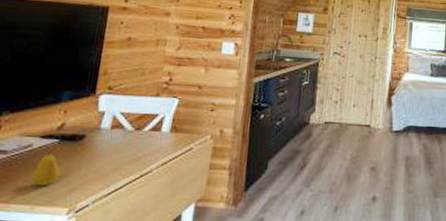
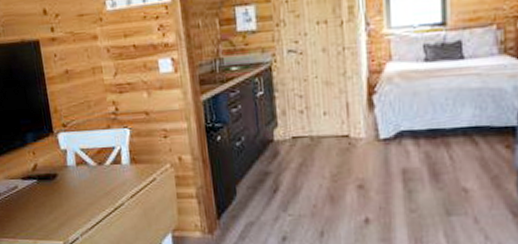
fruit: present [31,151,61,187] -> none [25,191,48,223]

